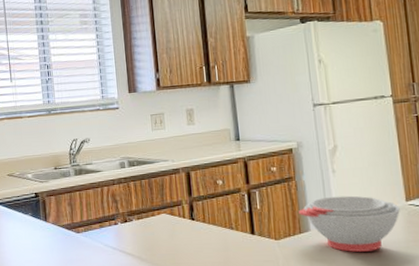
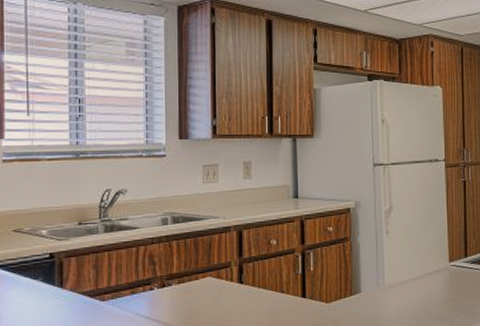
soup bowl: present [299,195,400,252] -> none [351,256,443,313]

